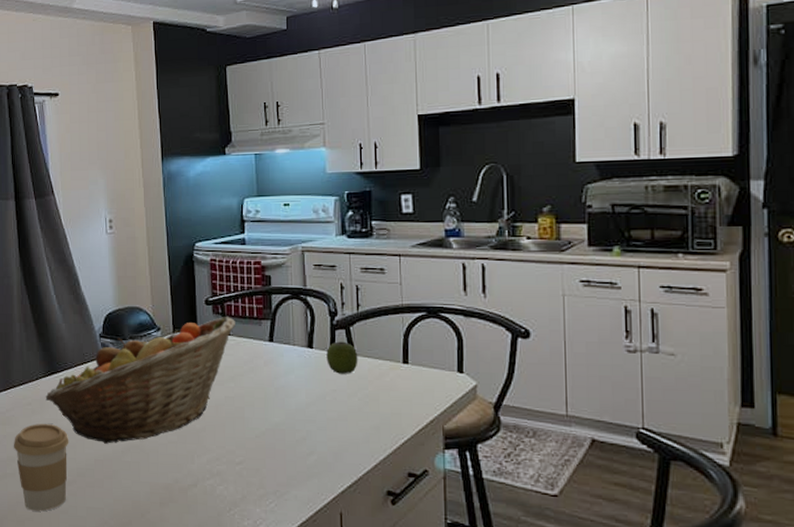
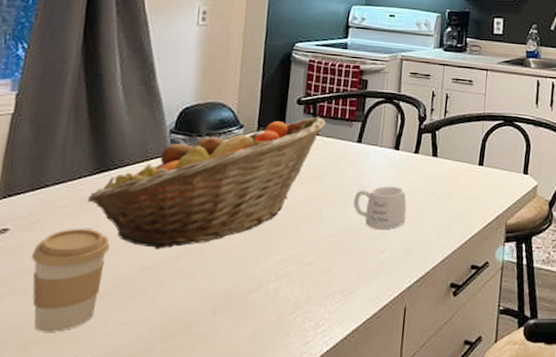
mug: none [273,386,329,433] -> present [353,186,407,231]
apple: present [326,341,358,374] -> none [410,144,440,175]

